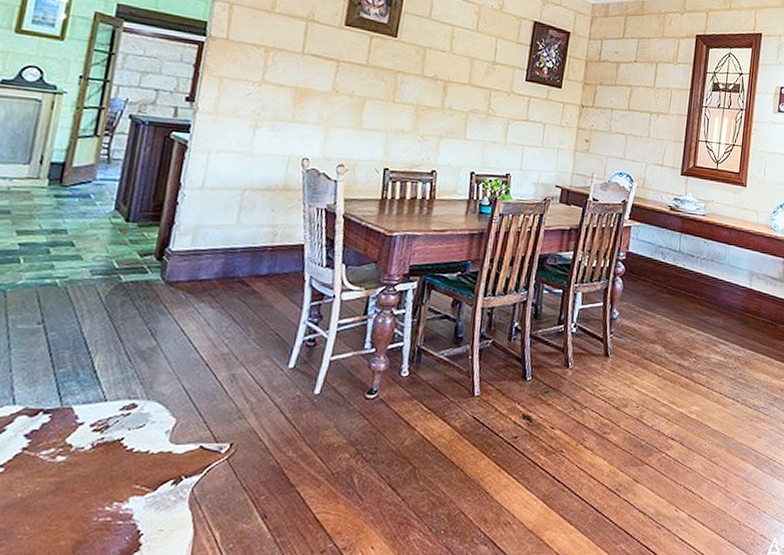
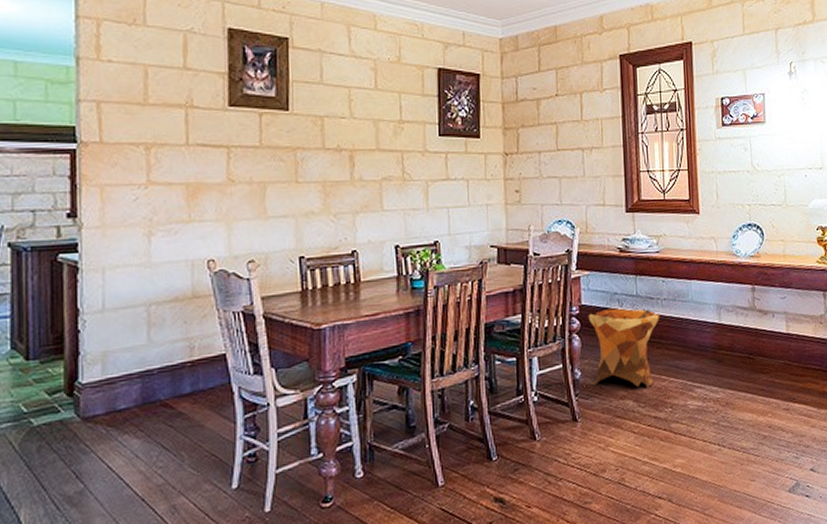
woven basket: none [627,259,698,336] -> present [588,308,660,387]

